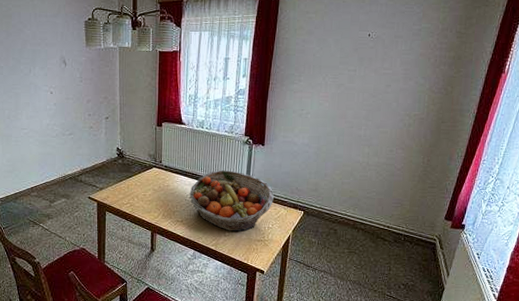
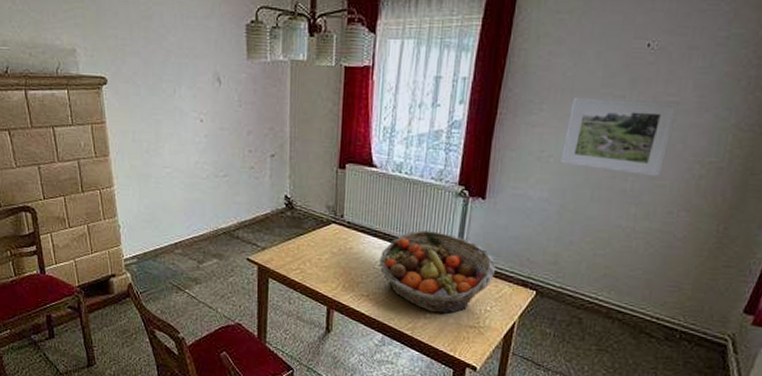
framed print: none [315,71,392,126] -> present [561,97,679,176]

